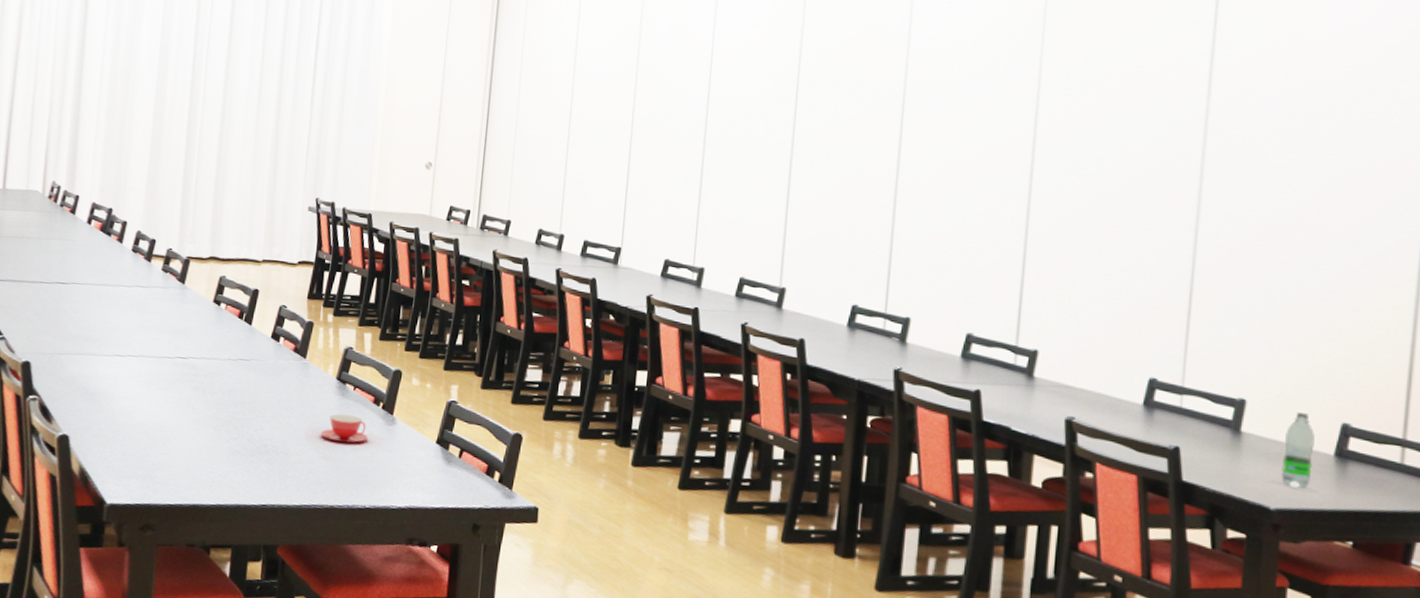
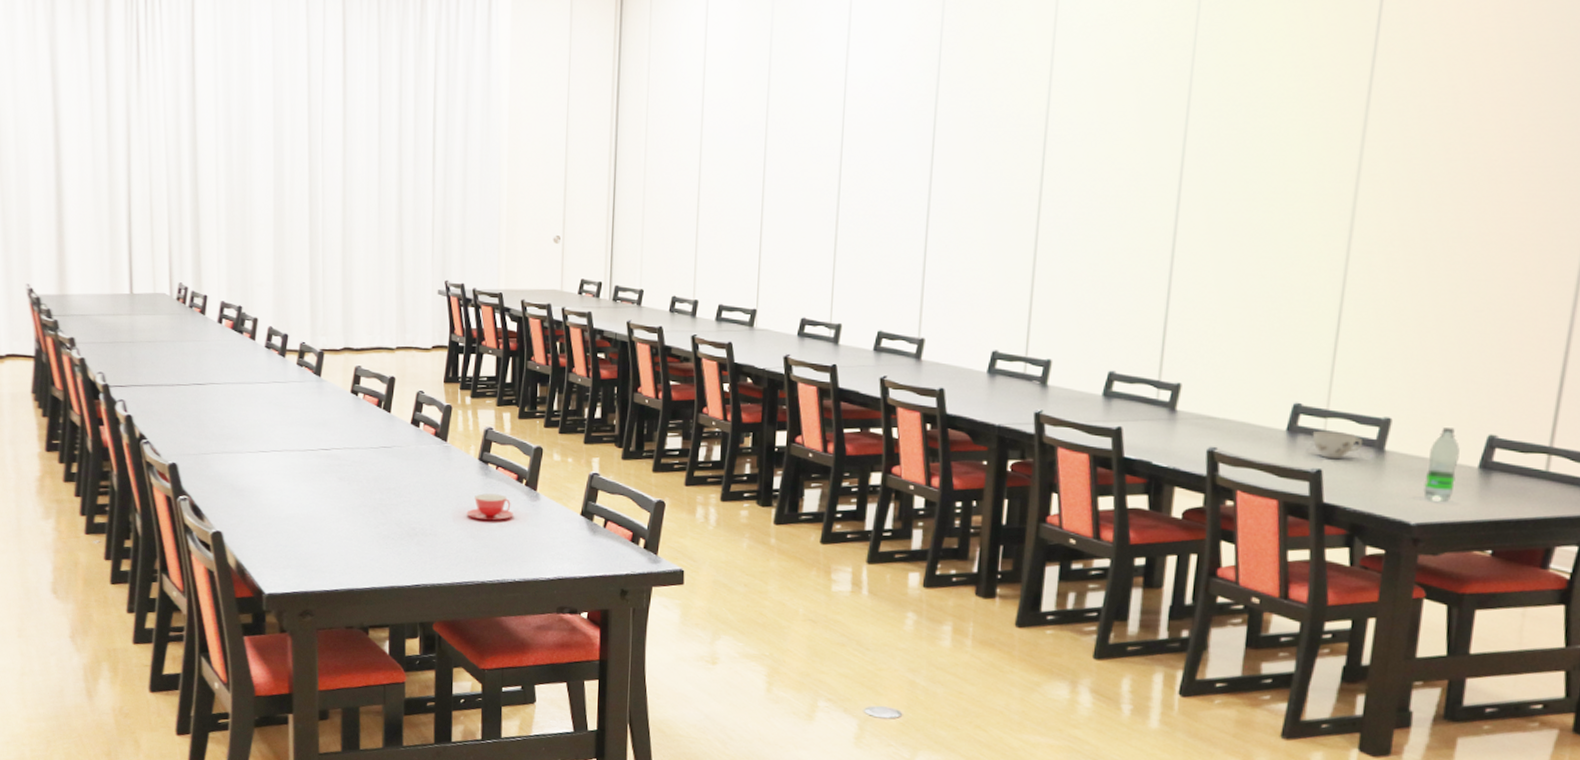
teacup: none [1168,407,1218,438] -> present [1312,430,1362,460]

